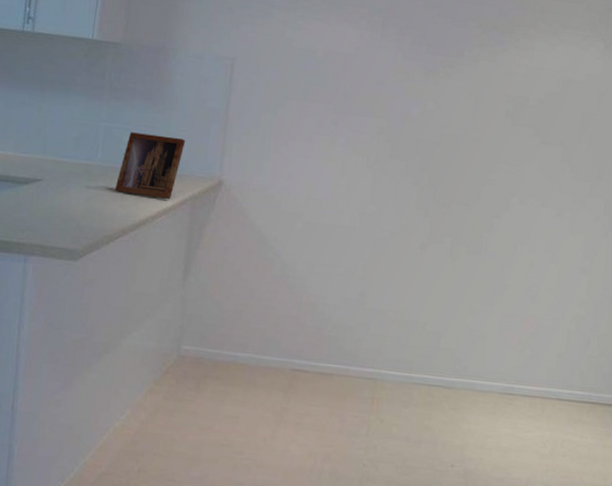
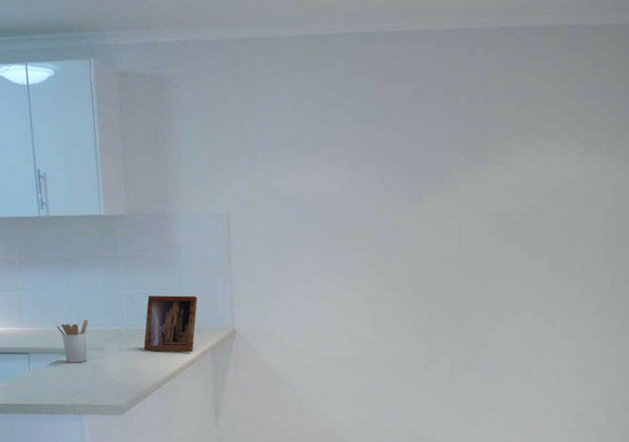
utensil holder: none [18,149,56,196] -> present [57,320,88,363]

